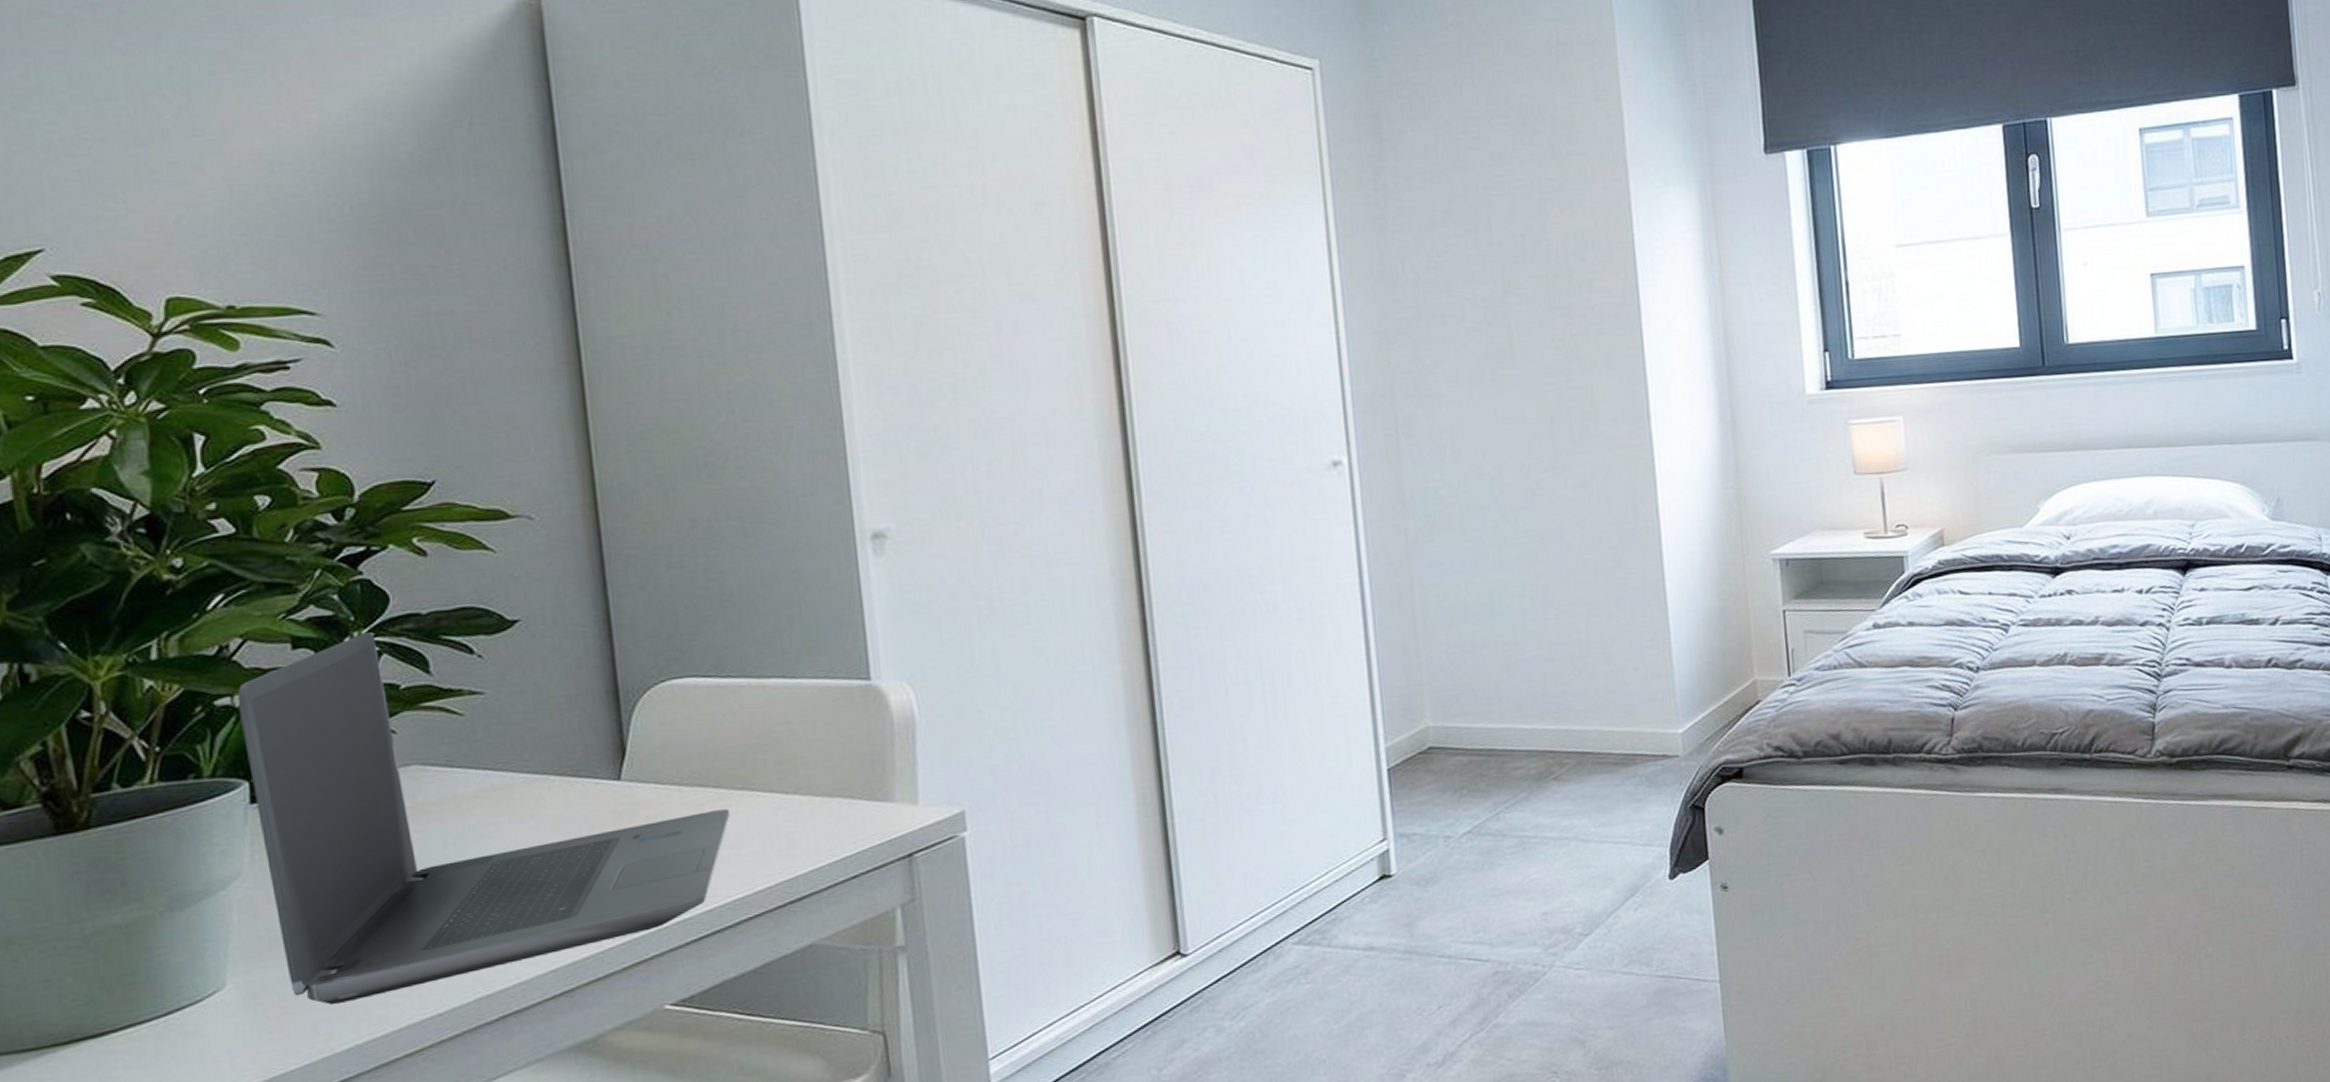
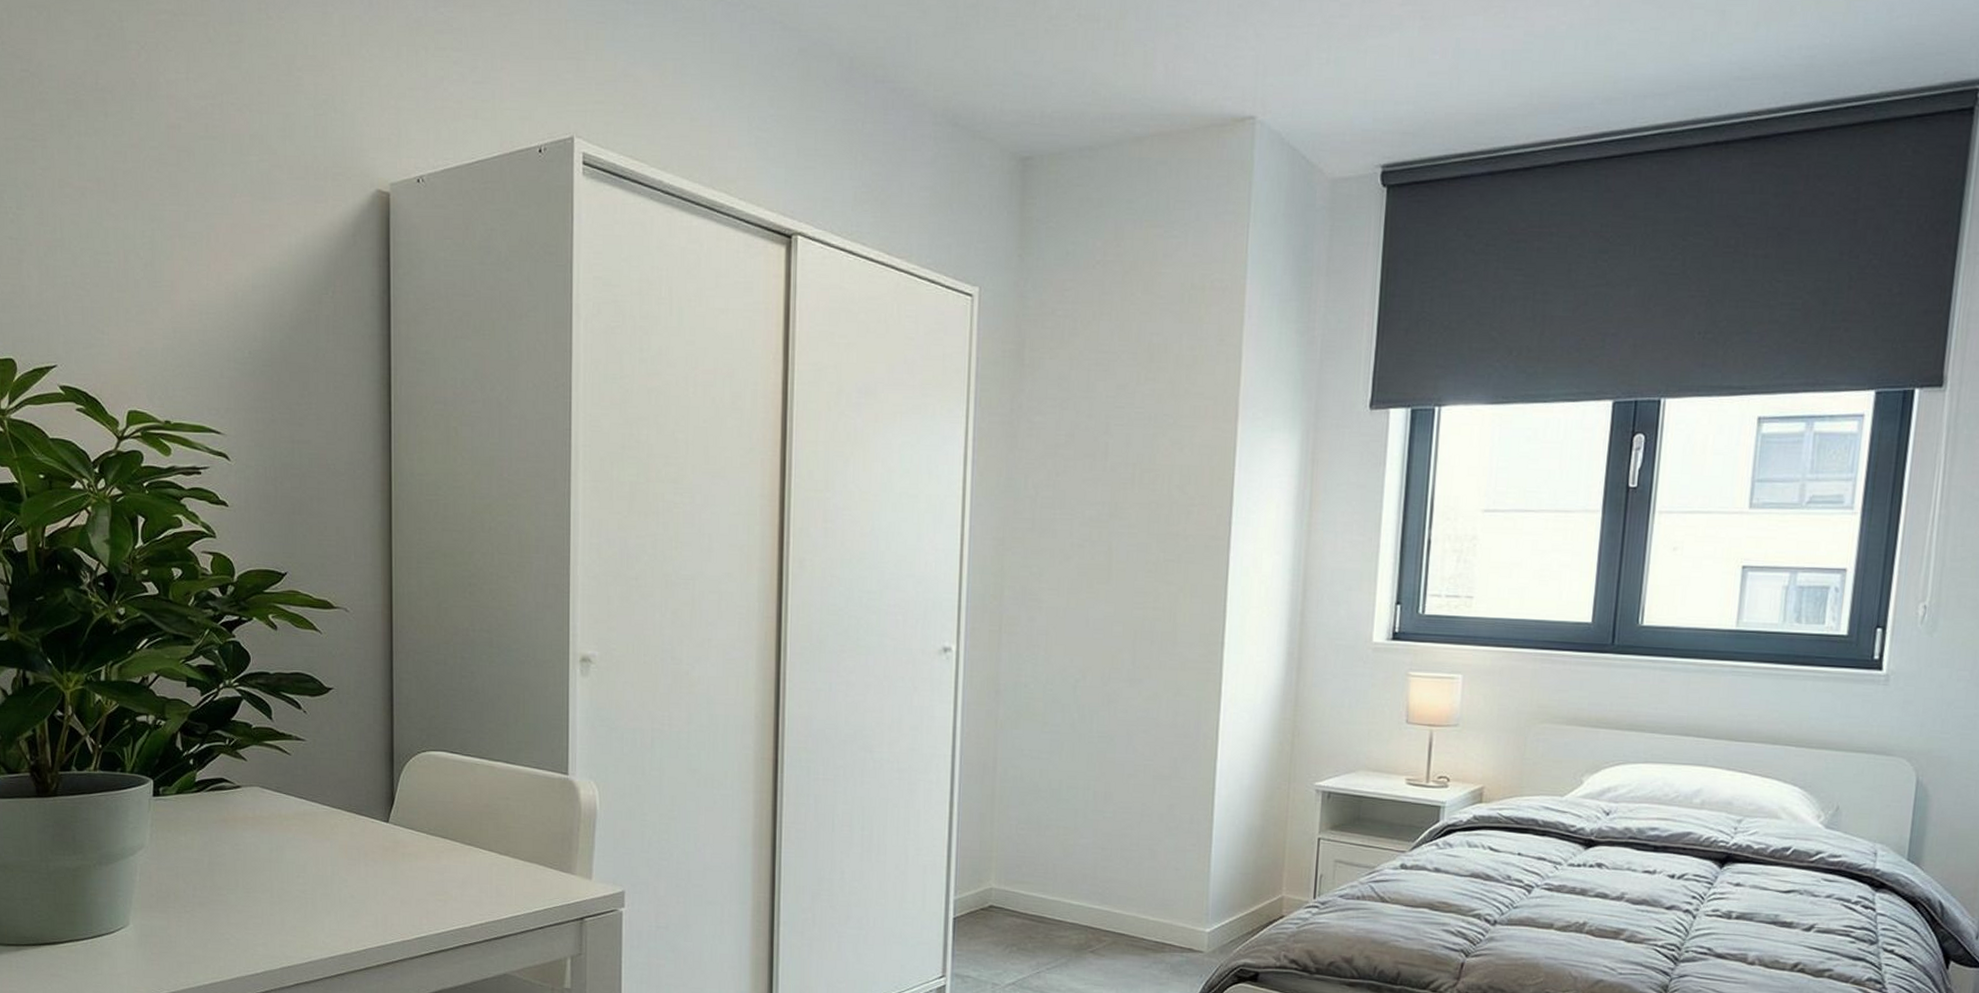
laptop computer: present [237,632,730,1005] -> none [150,682,459,953]

